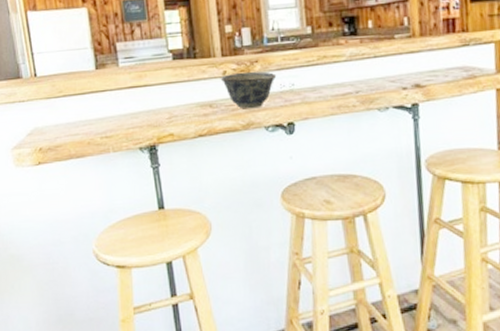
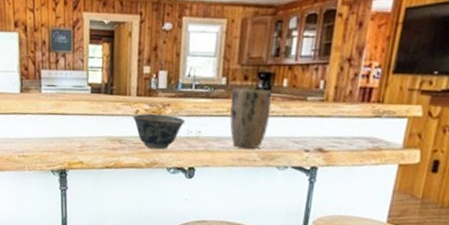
plant pot: none [319,33,362,95] -> present [229,88,273,149]

